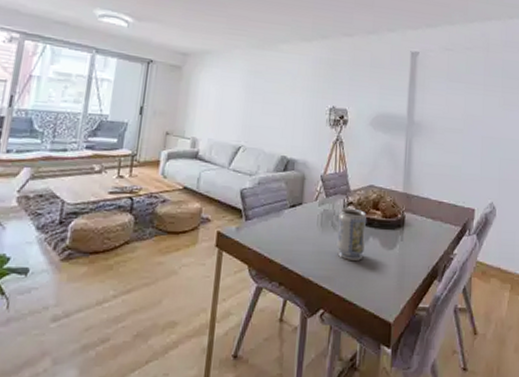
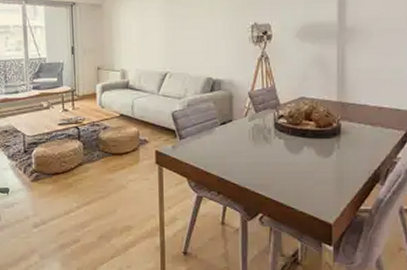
vase: present [336,207,367,261] -> none [270,121,300,169]

